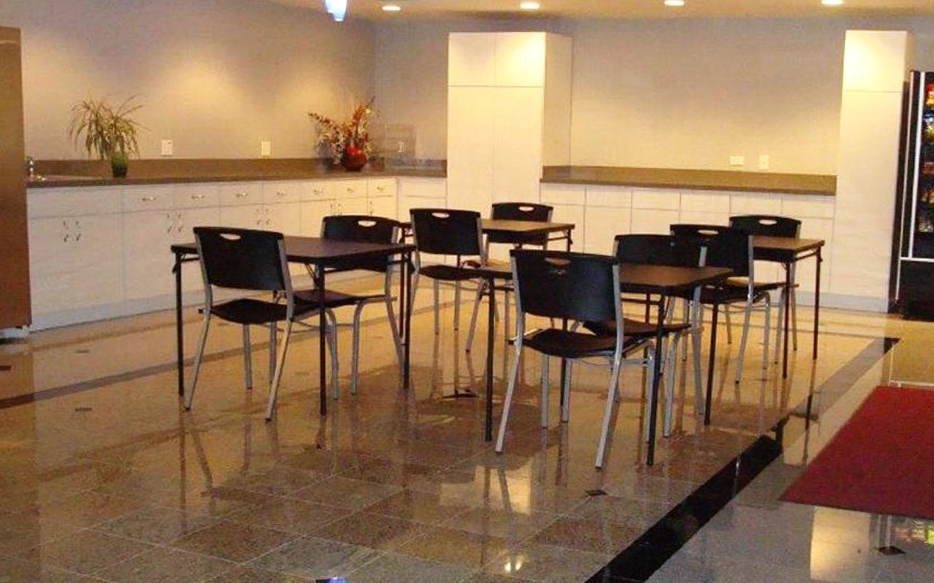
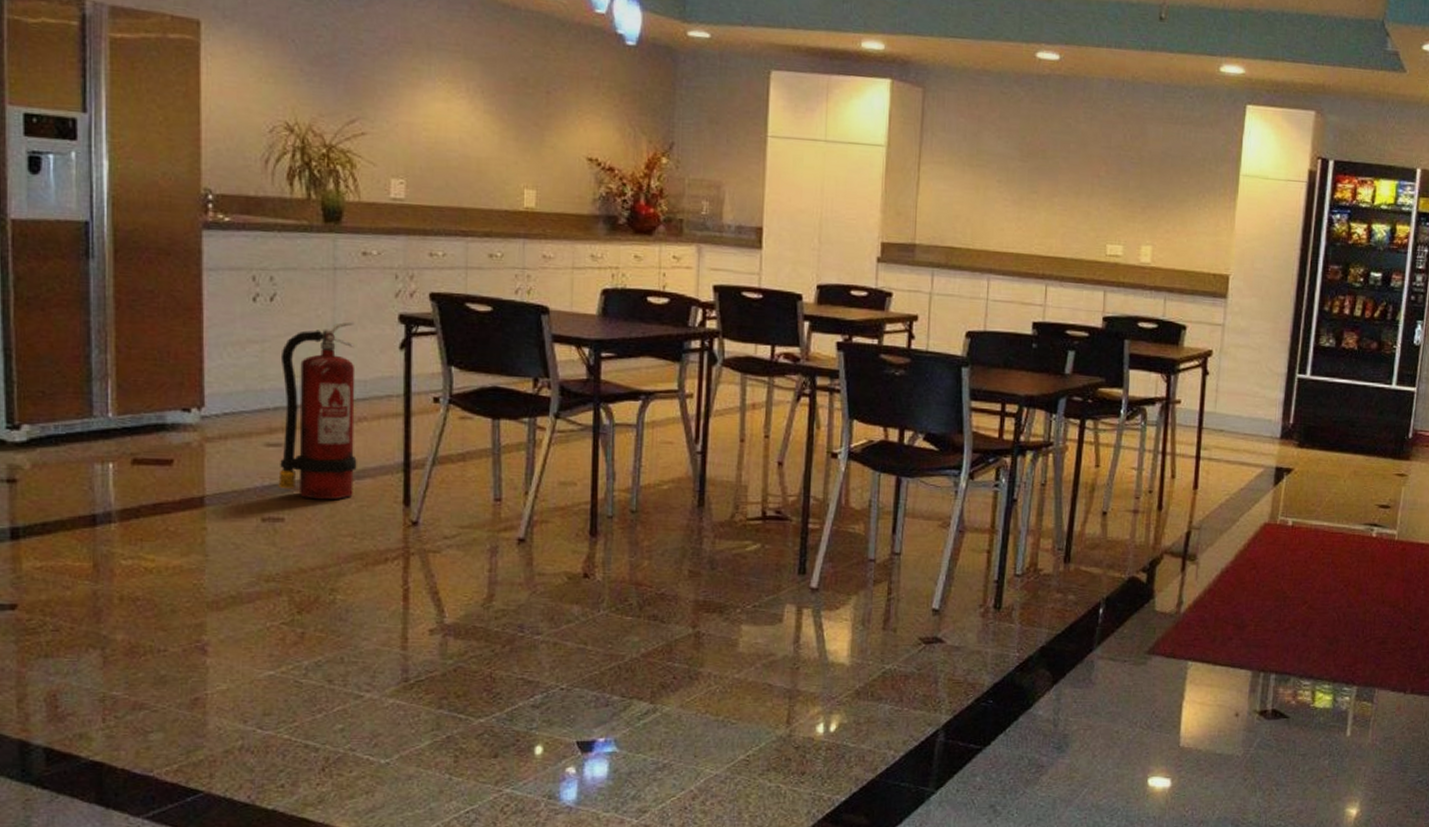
fire extinguisher: none [85,252,144,393] -> present [278,320,357,500]

